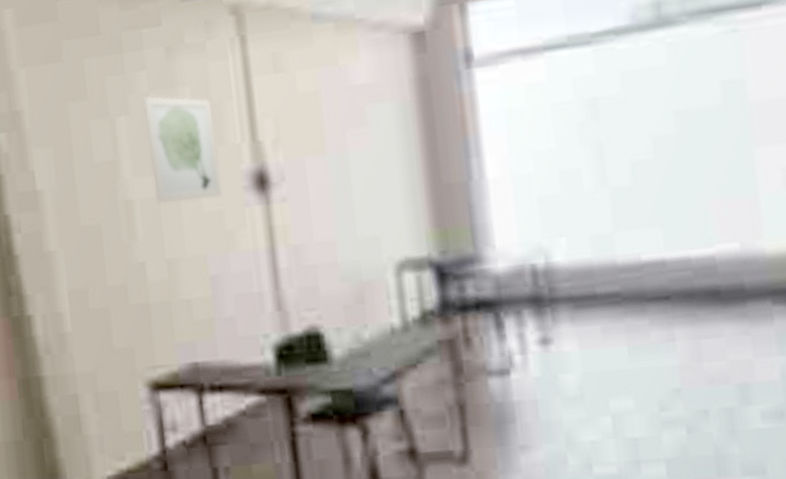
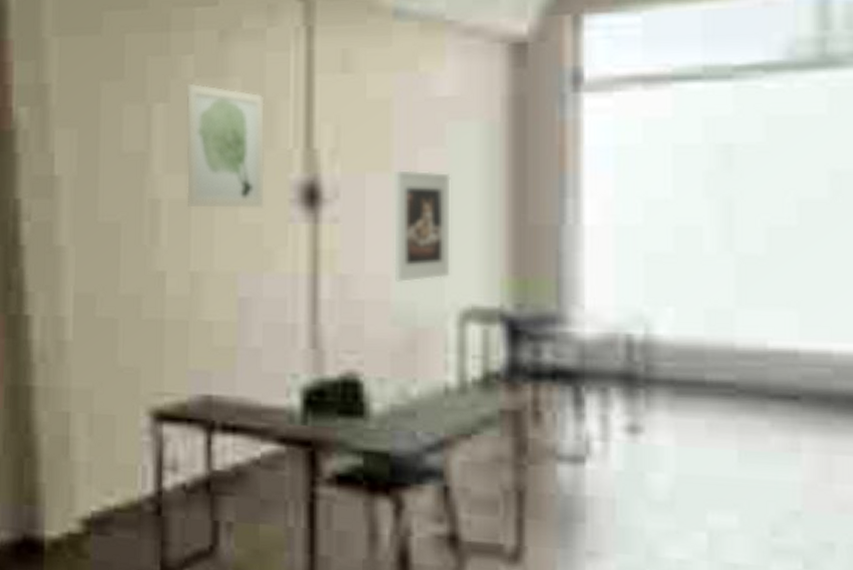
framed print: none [328,148,385,245] -> present [393,170,451,282]

